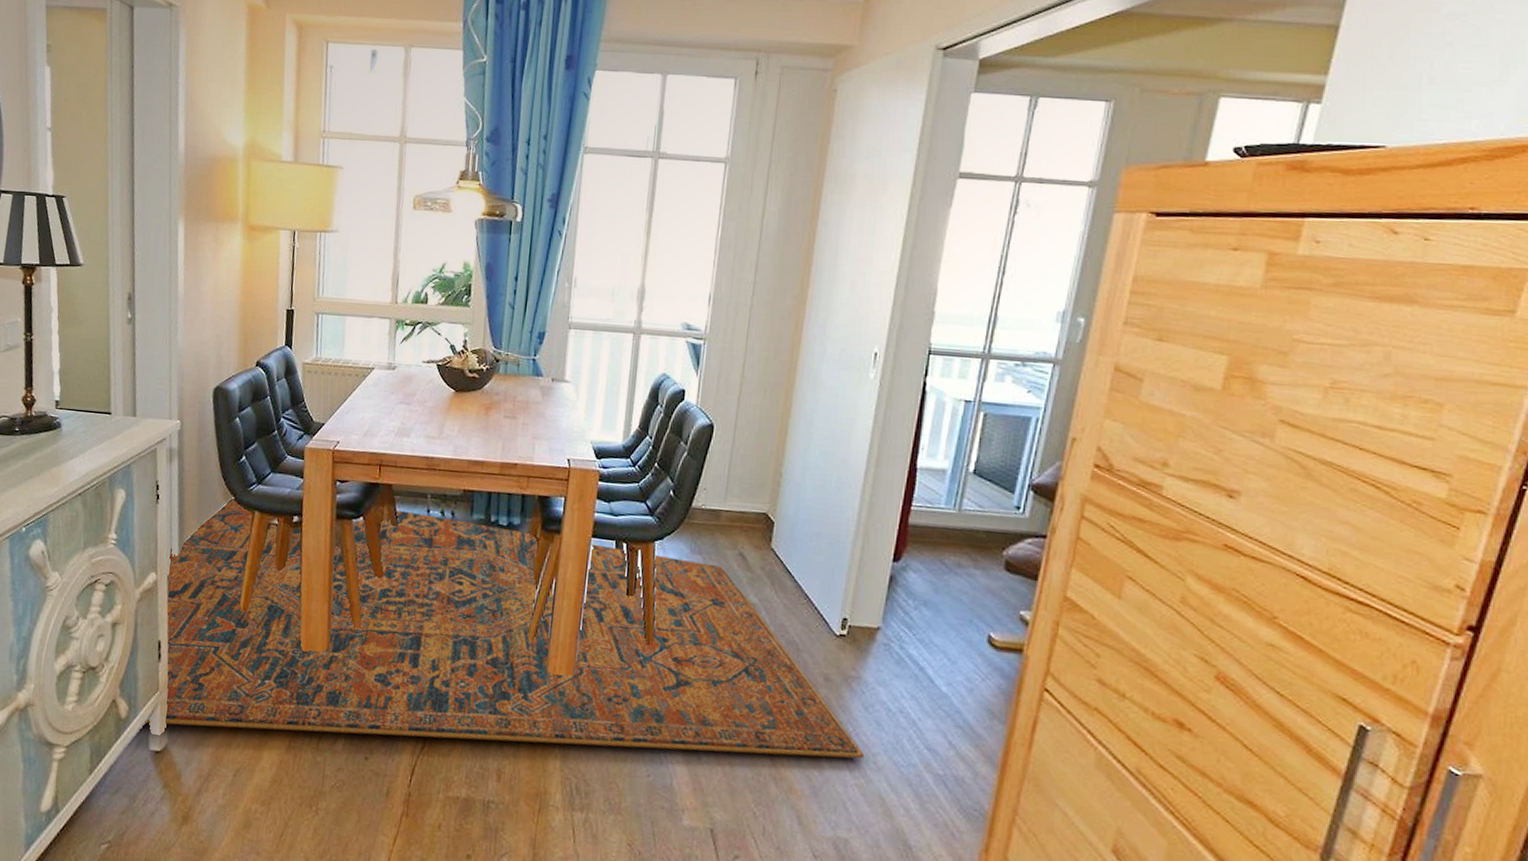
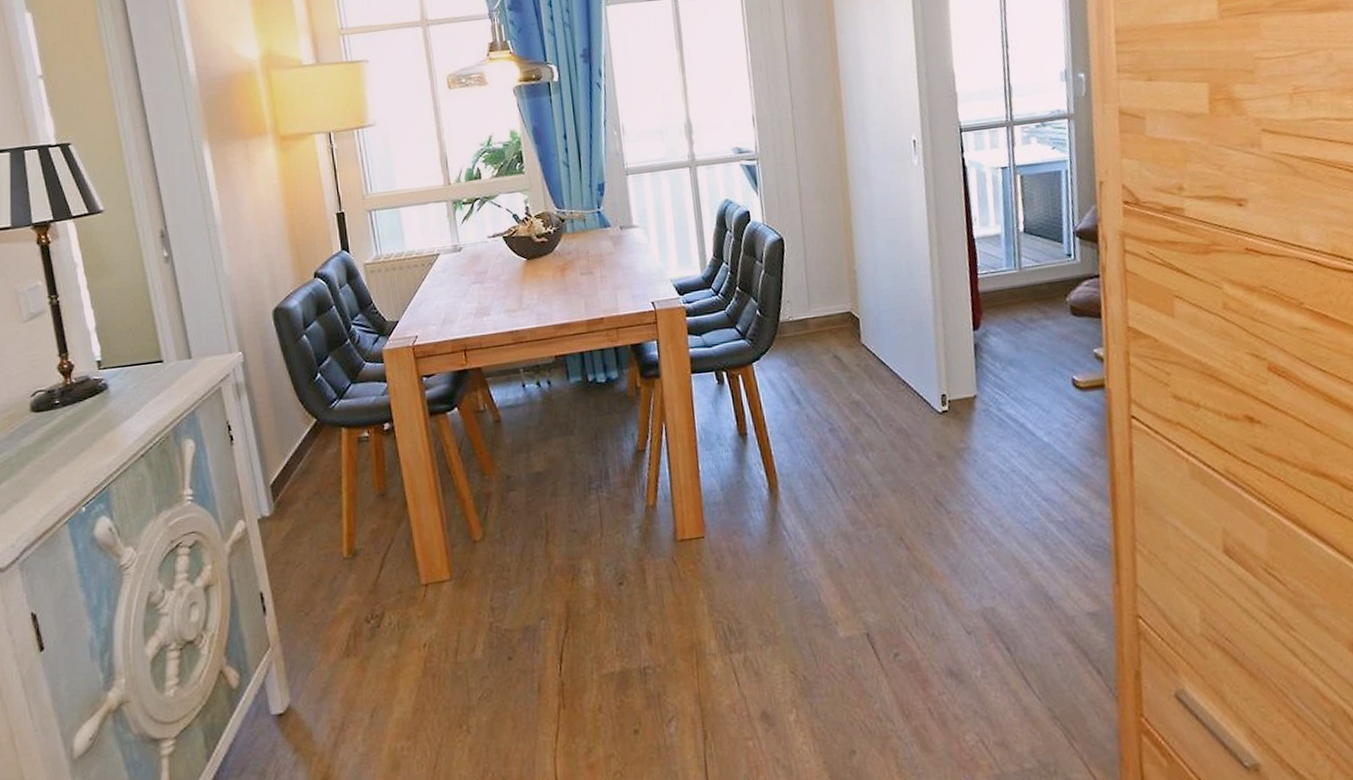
rug: present [144,497,865,759] -> none [256,372,991,687]

